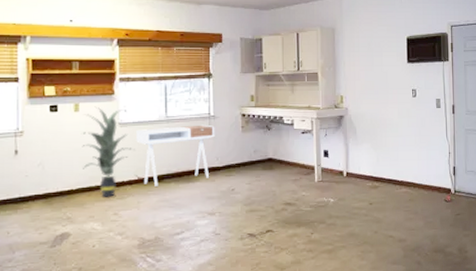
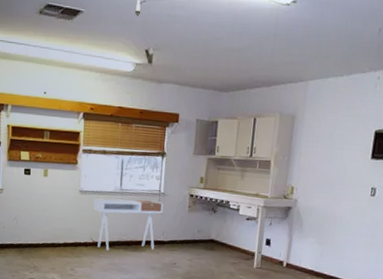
indoor plant: present [82,106,135,197] -> none [48,173,92,255]

